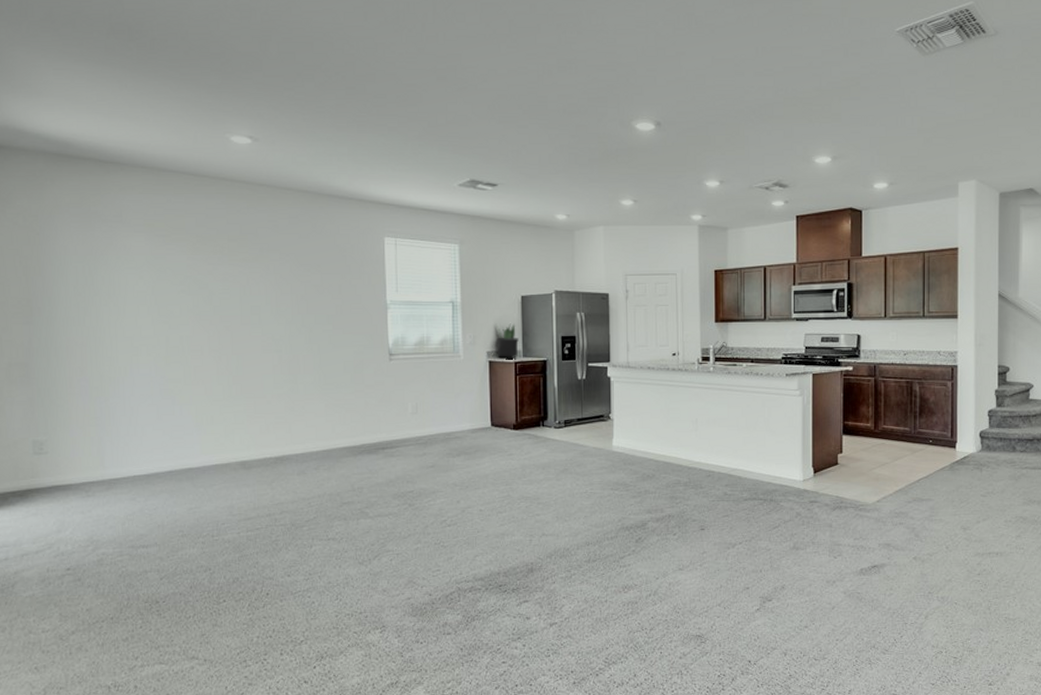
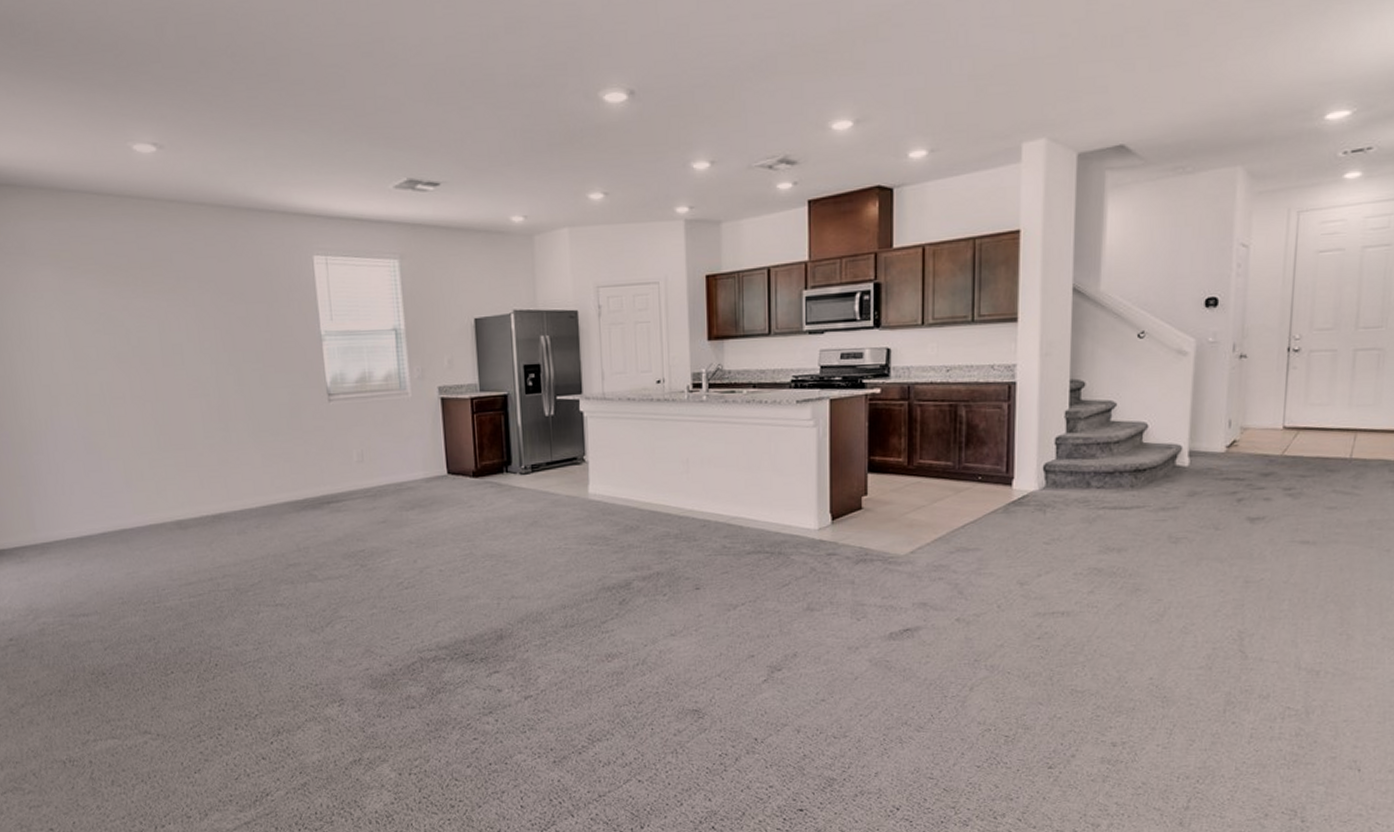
planter: present [496,323,519,358] -> none [447,352,474,393]

